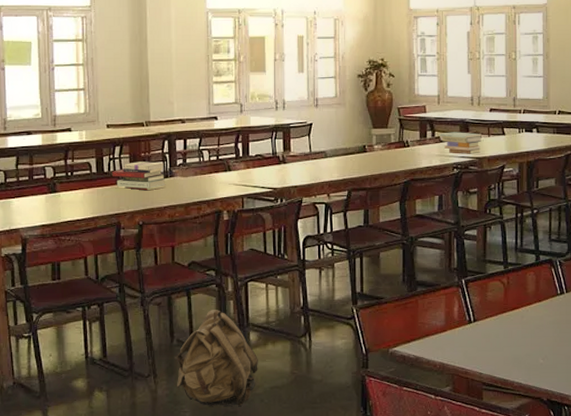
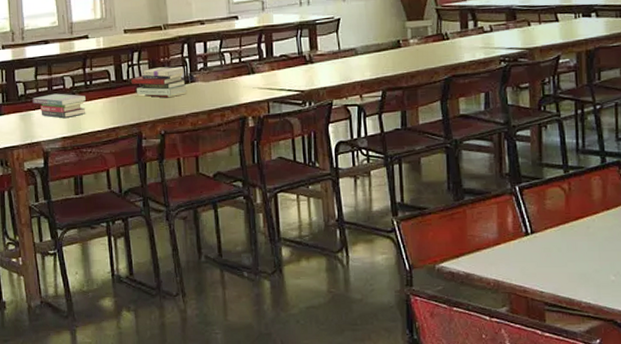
books: none [12,183,66,207] -> present [32,93,86,119]
backpack: present [174,310,258,407] -> none [203,223,292,329]
books: present [439,132,482,154] -> none [482,20,532,45]

